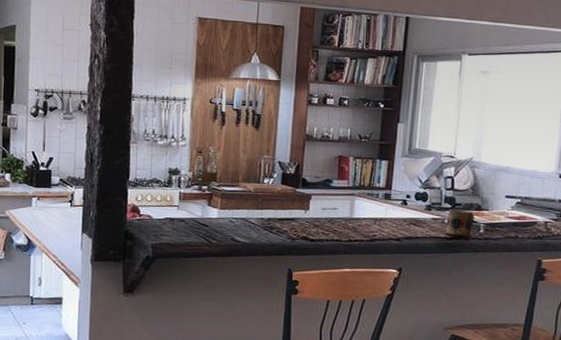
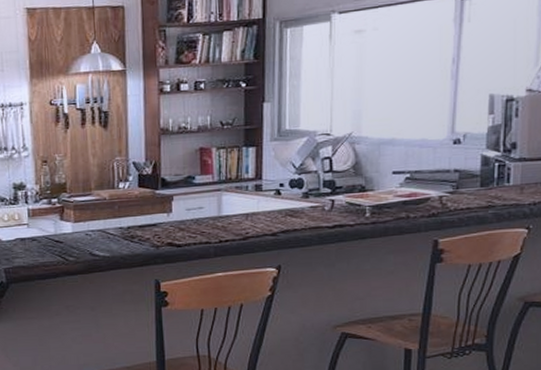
mug: present [446,209,474,237] -> none [327,192,358,224]

